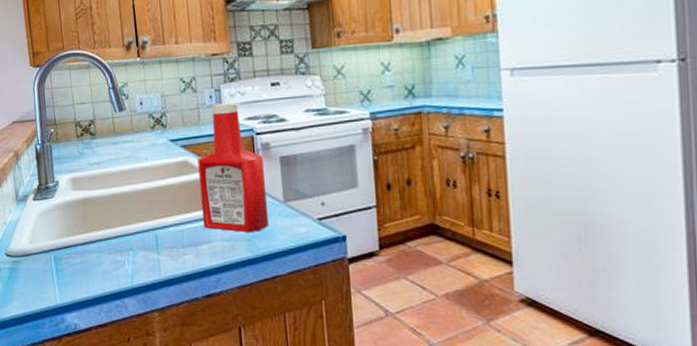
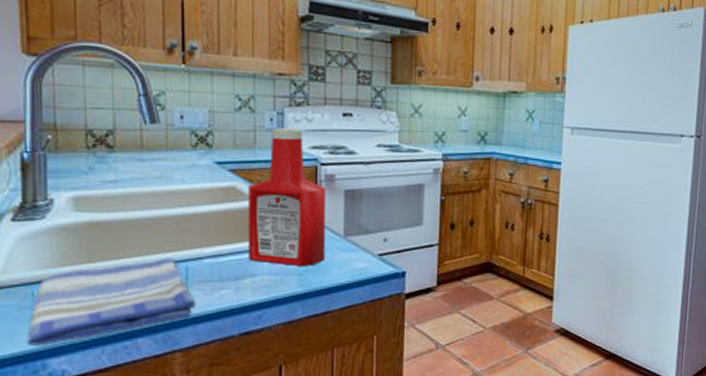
dish towel: none [50,227,166,303] -> present [27,257,196,346]

